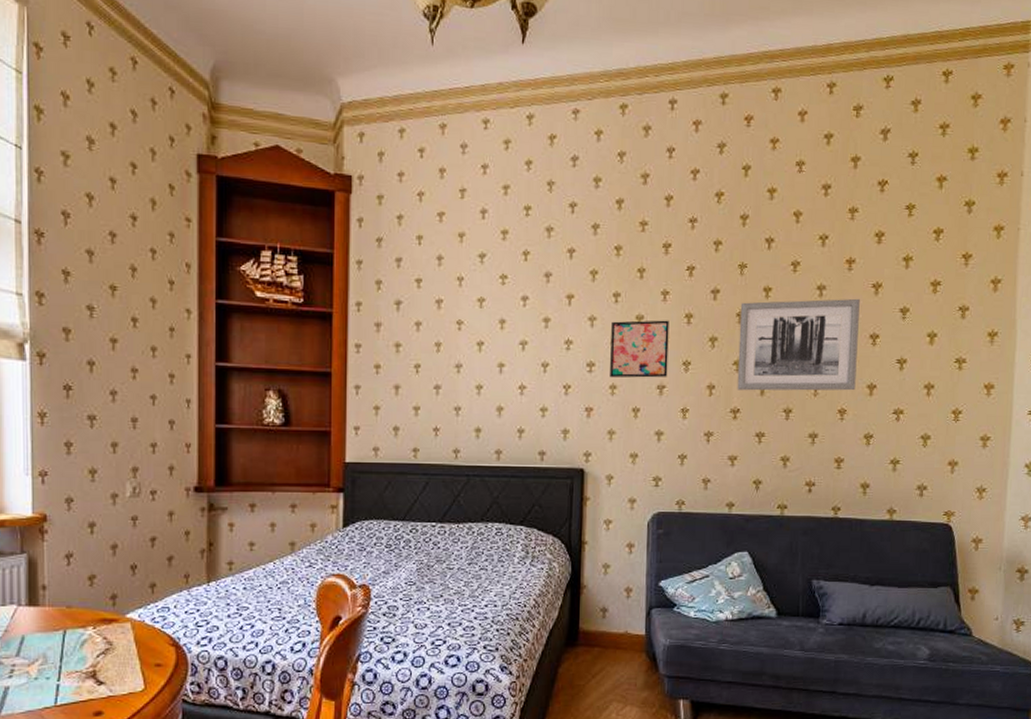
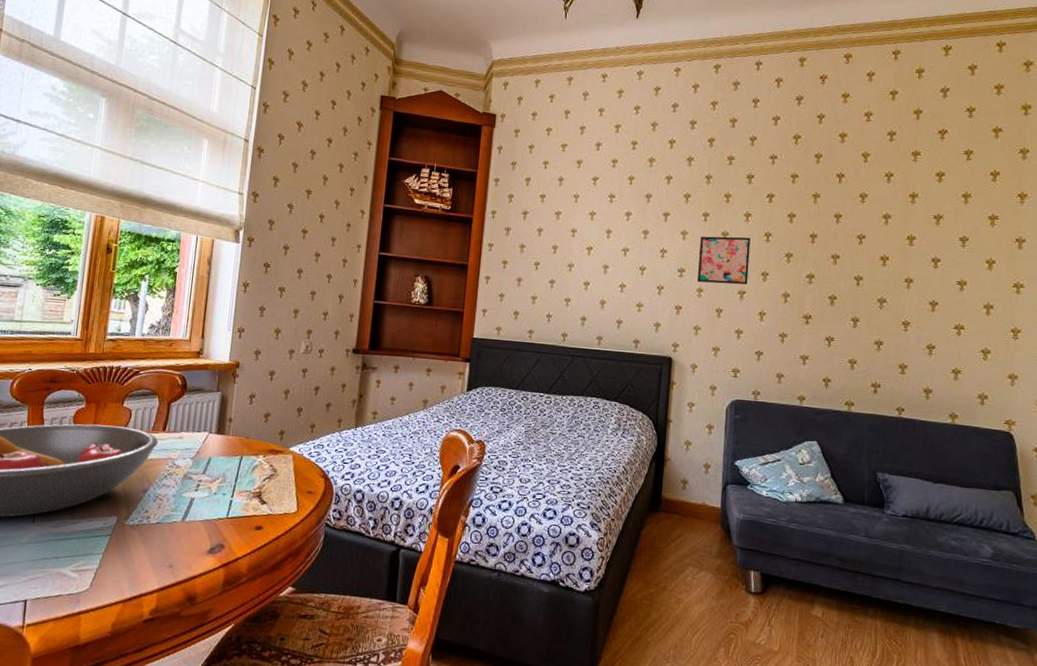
wall art: present [737,298,860,391] -> none [809,225,922,306]

